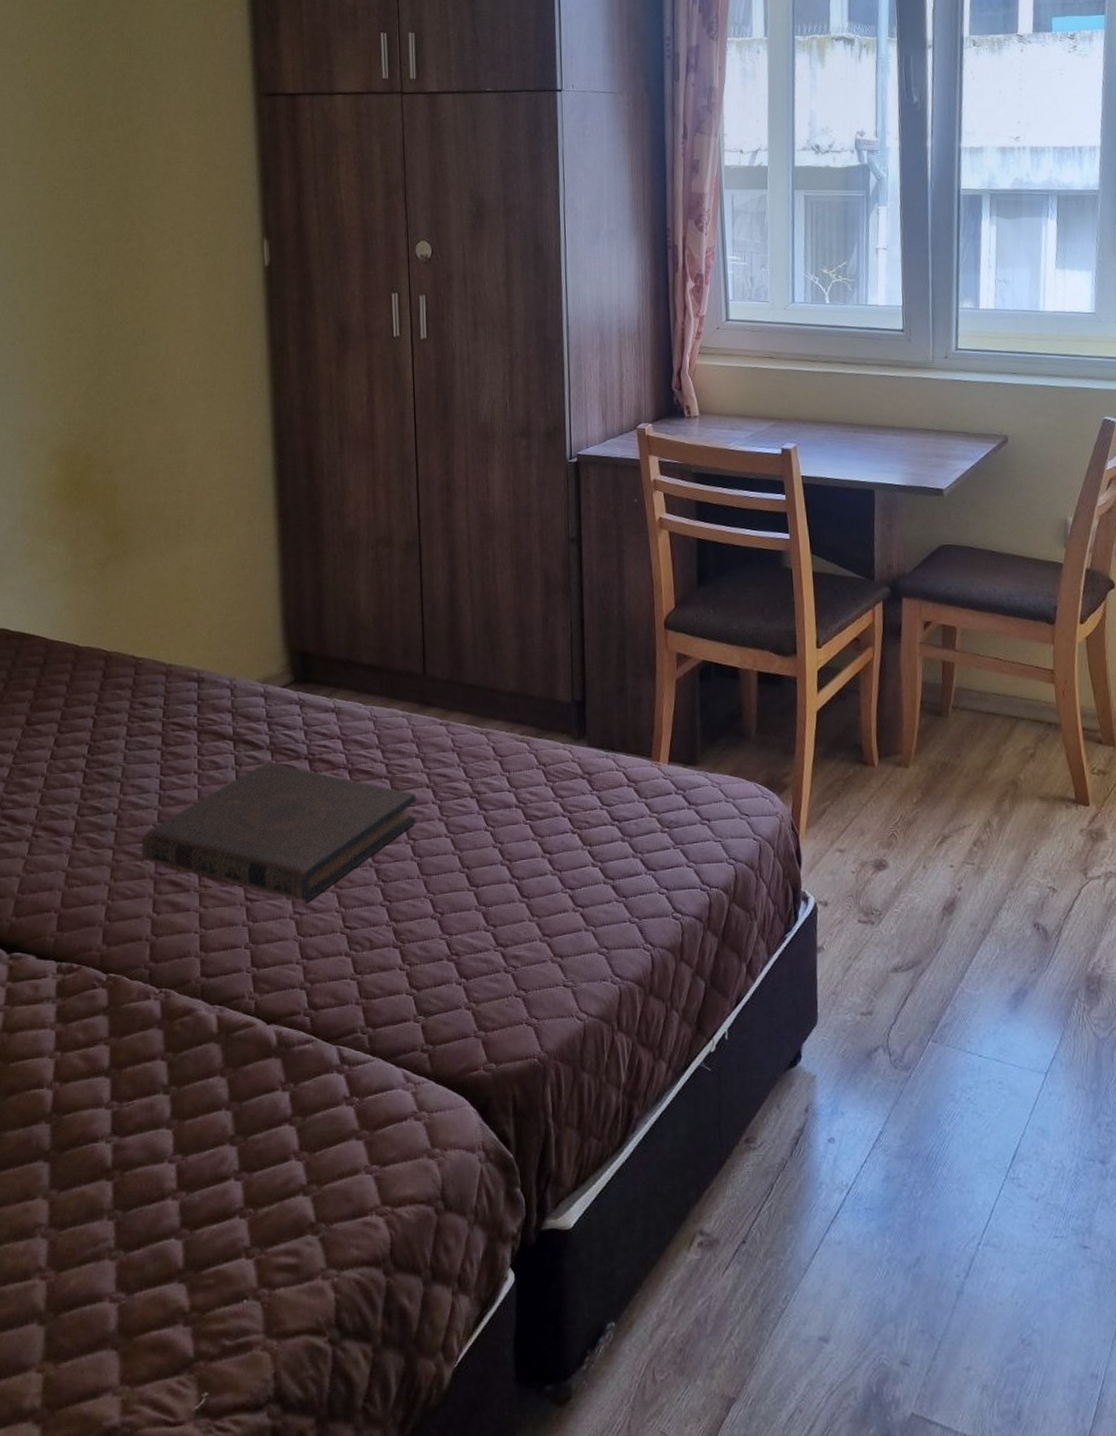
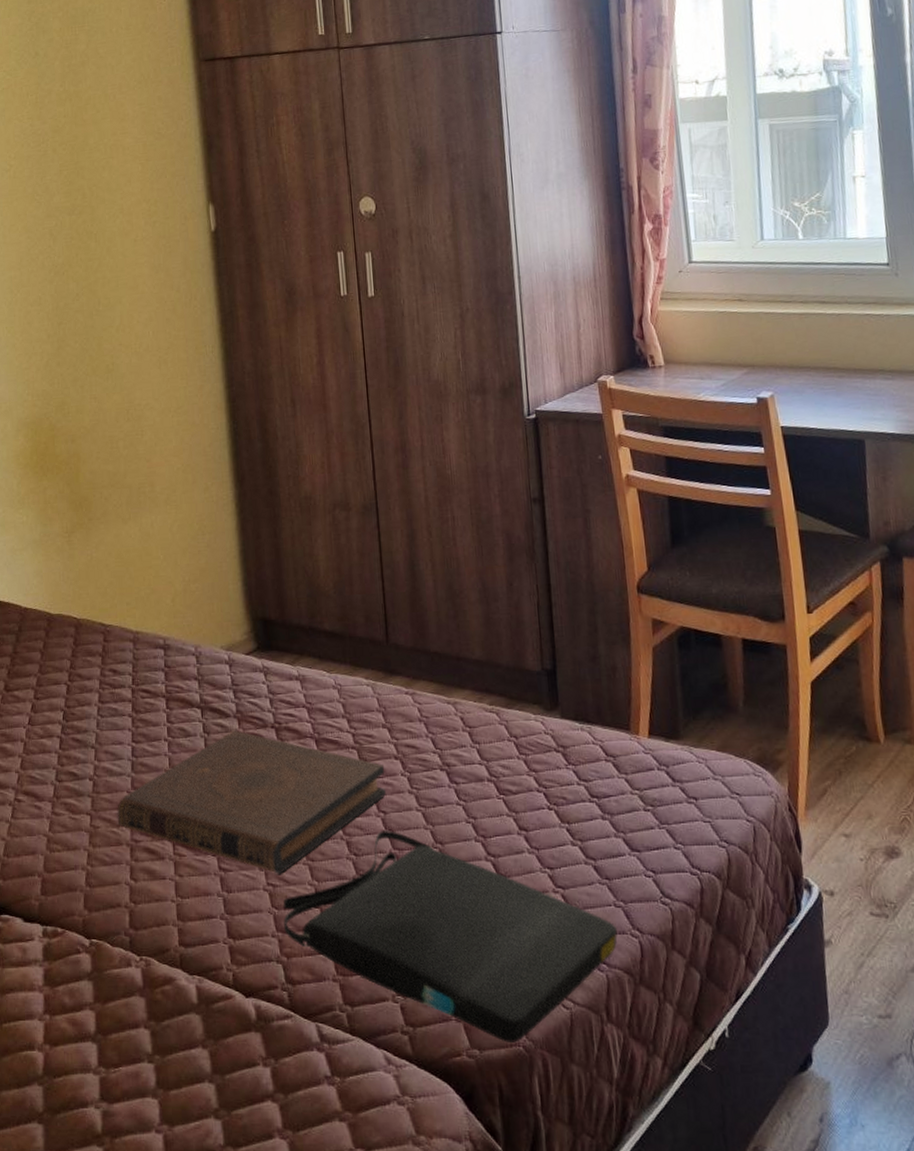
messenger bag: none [309,857,631,1055] -> present [283,830,618,1043]

